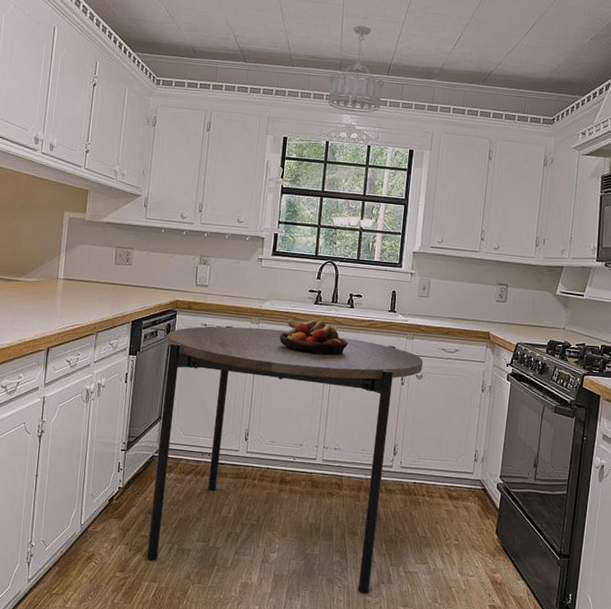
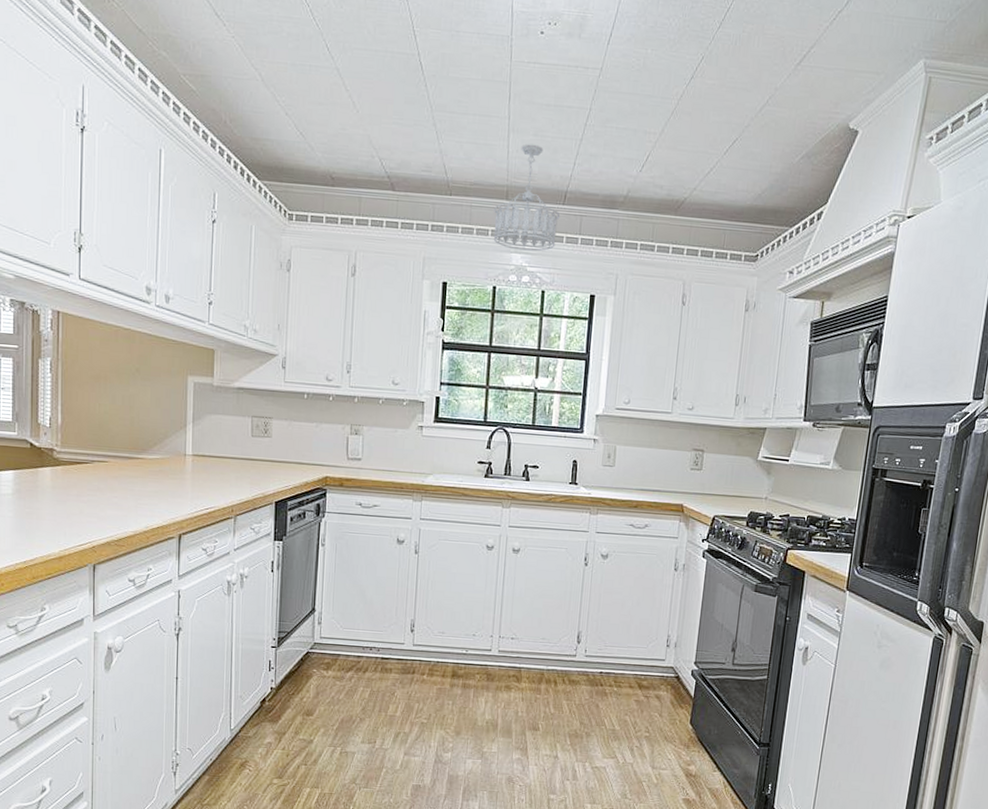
dining table: present [146,325,424,594] -> none [306,504,609,792]
fruit bowl: present [279,318,348,356] -> none [445,494,524,536]

